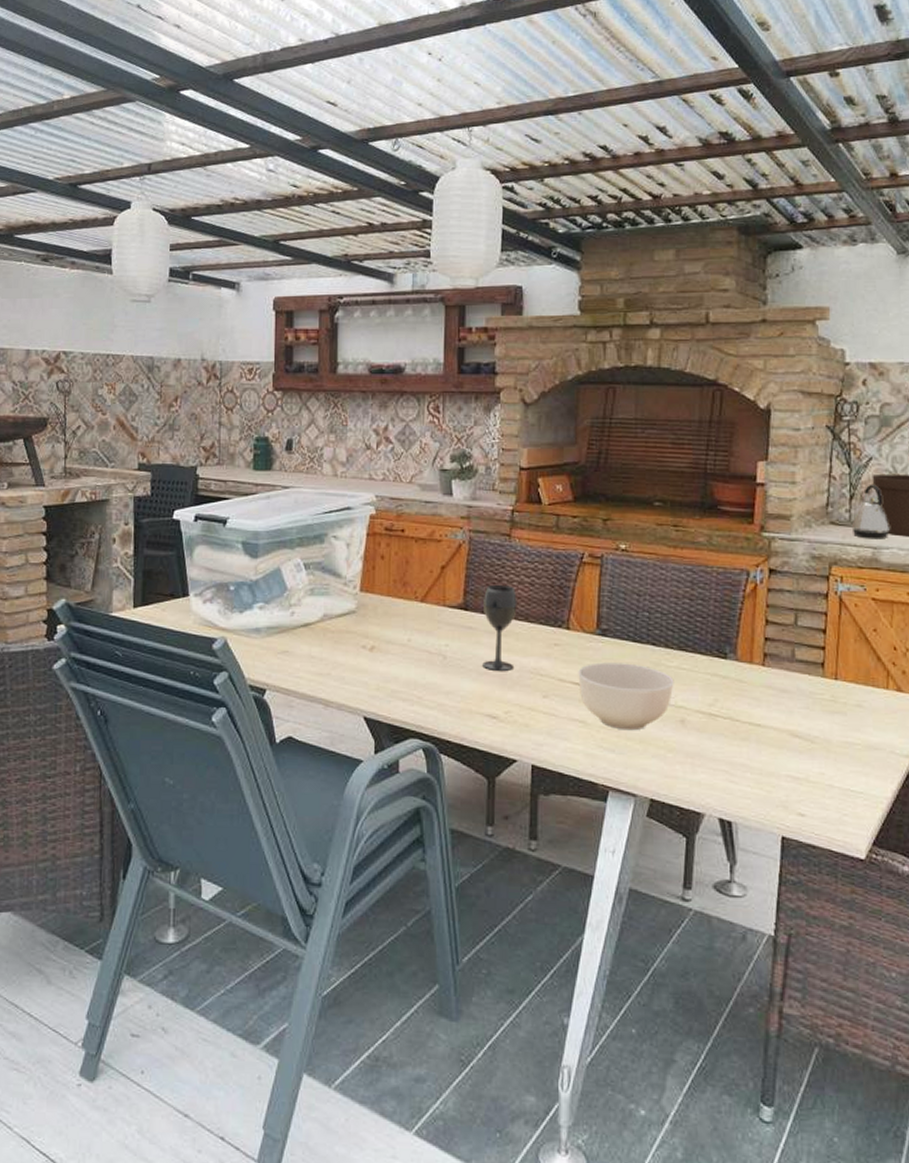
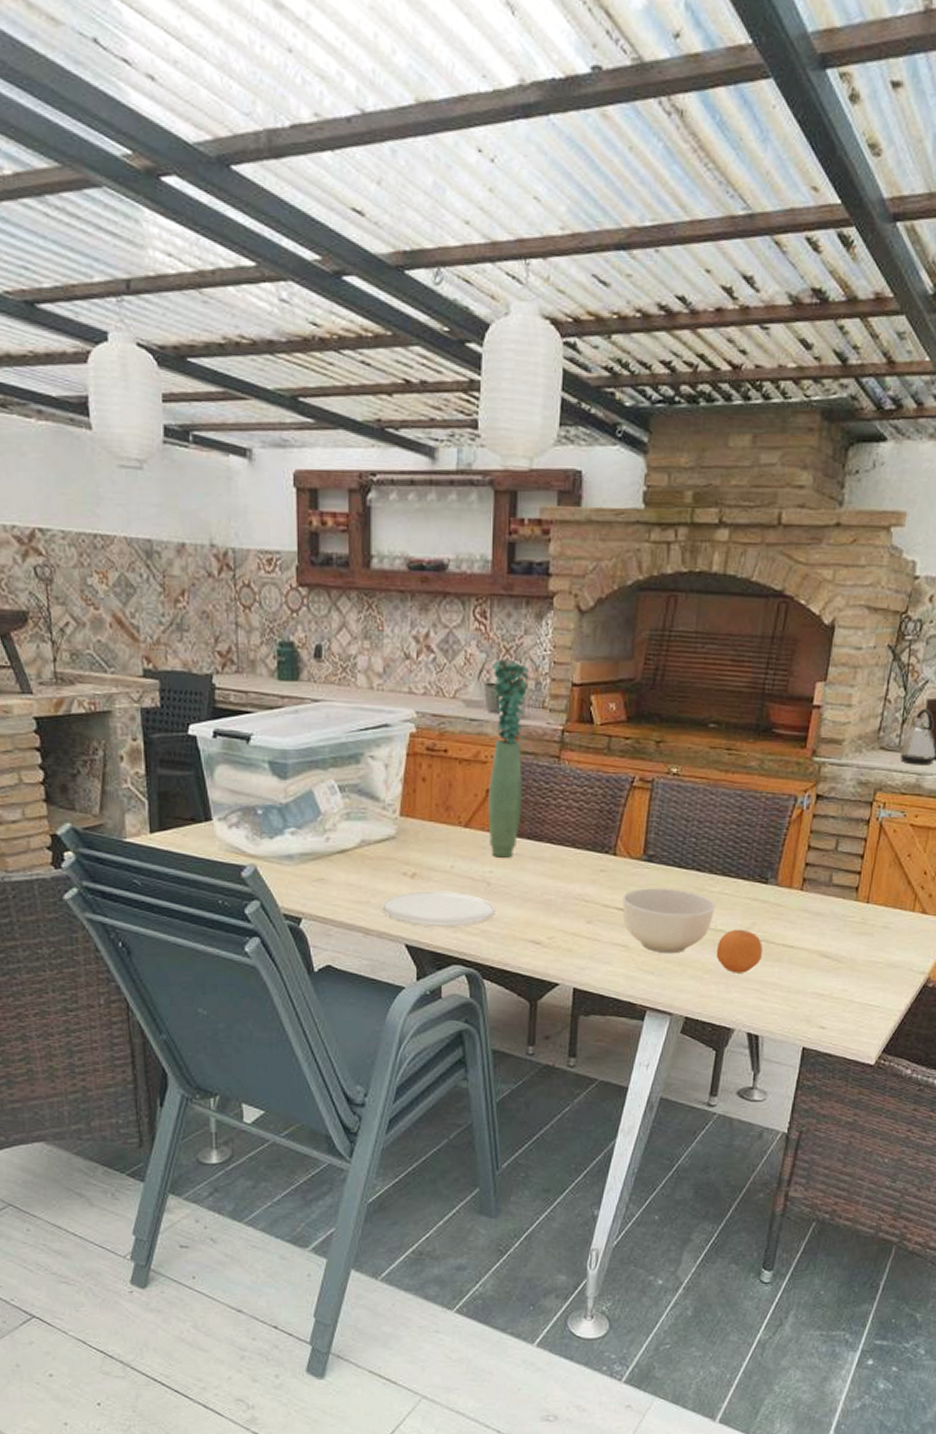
plate: none [341,663,452,701] -> present [381,890,496,928]
vase: none [443,440,479,631] -> present [488,650,529,858]
wine glass: present [482,584,517,671] -> none [527,809,565,897]
fruit: none [678,705,727,753] -> present [716,929,762,973]

